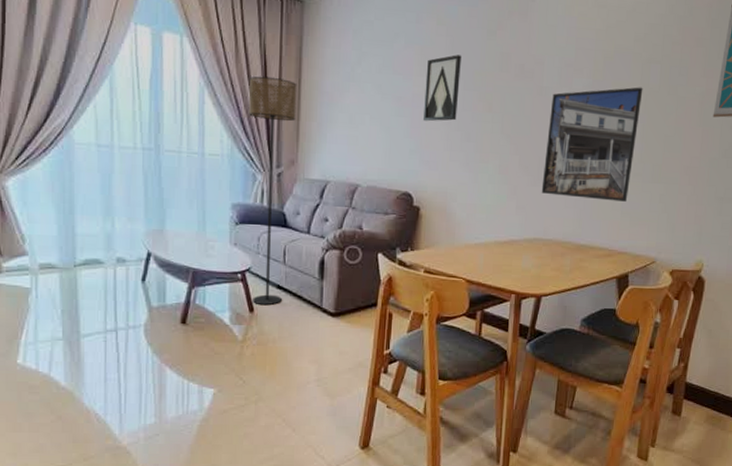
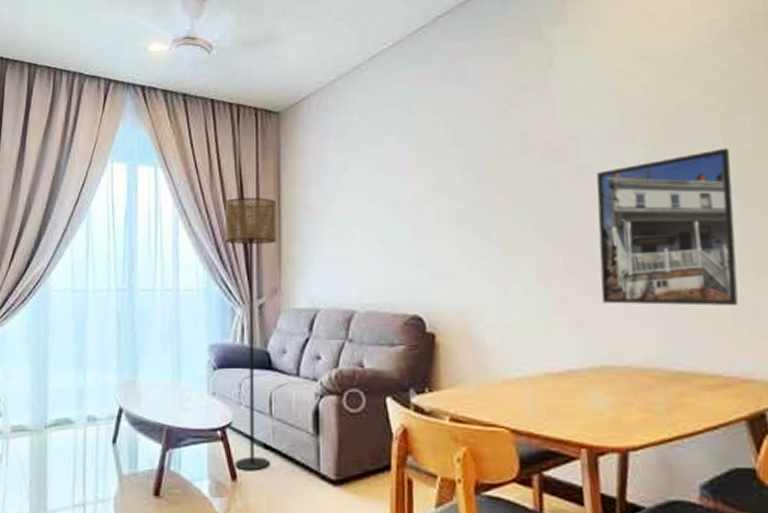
wall art: present [422,55,461,122] -> none [425,143,471,226]

